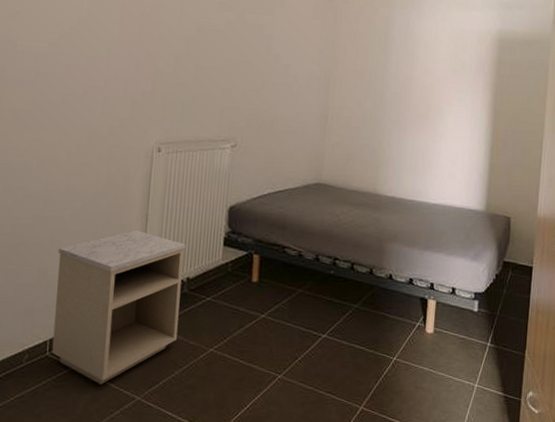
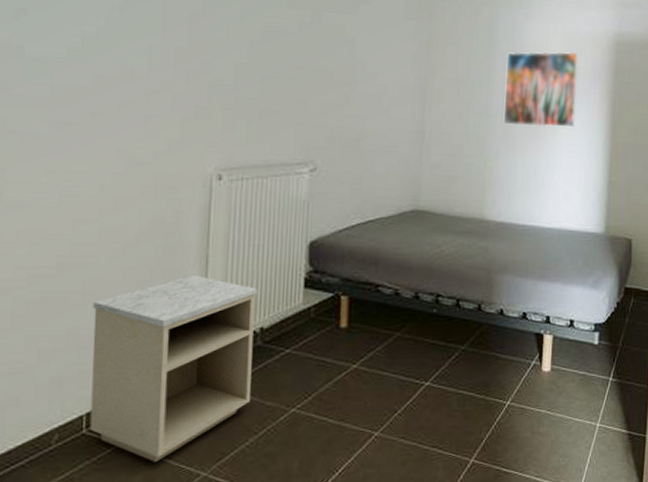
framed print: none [396,48,465,115] -> present [503,52,579,128]

